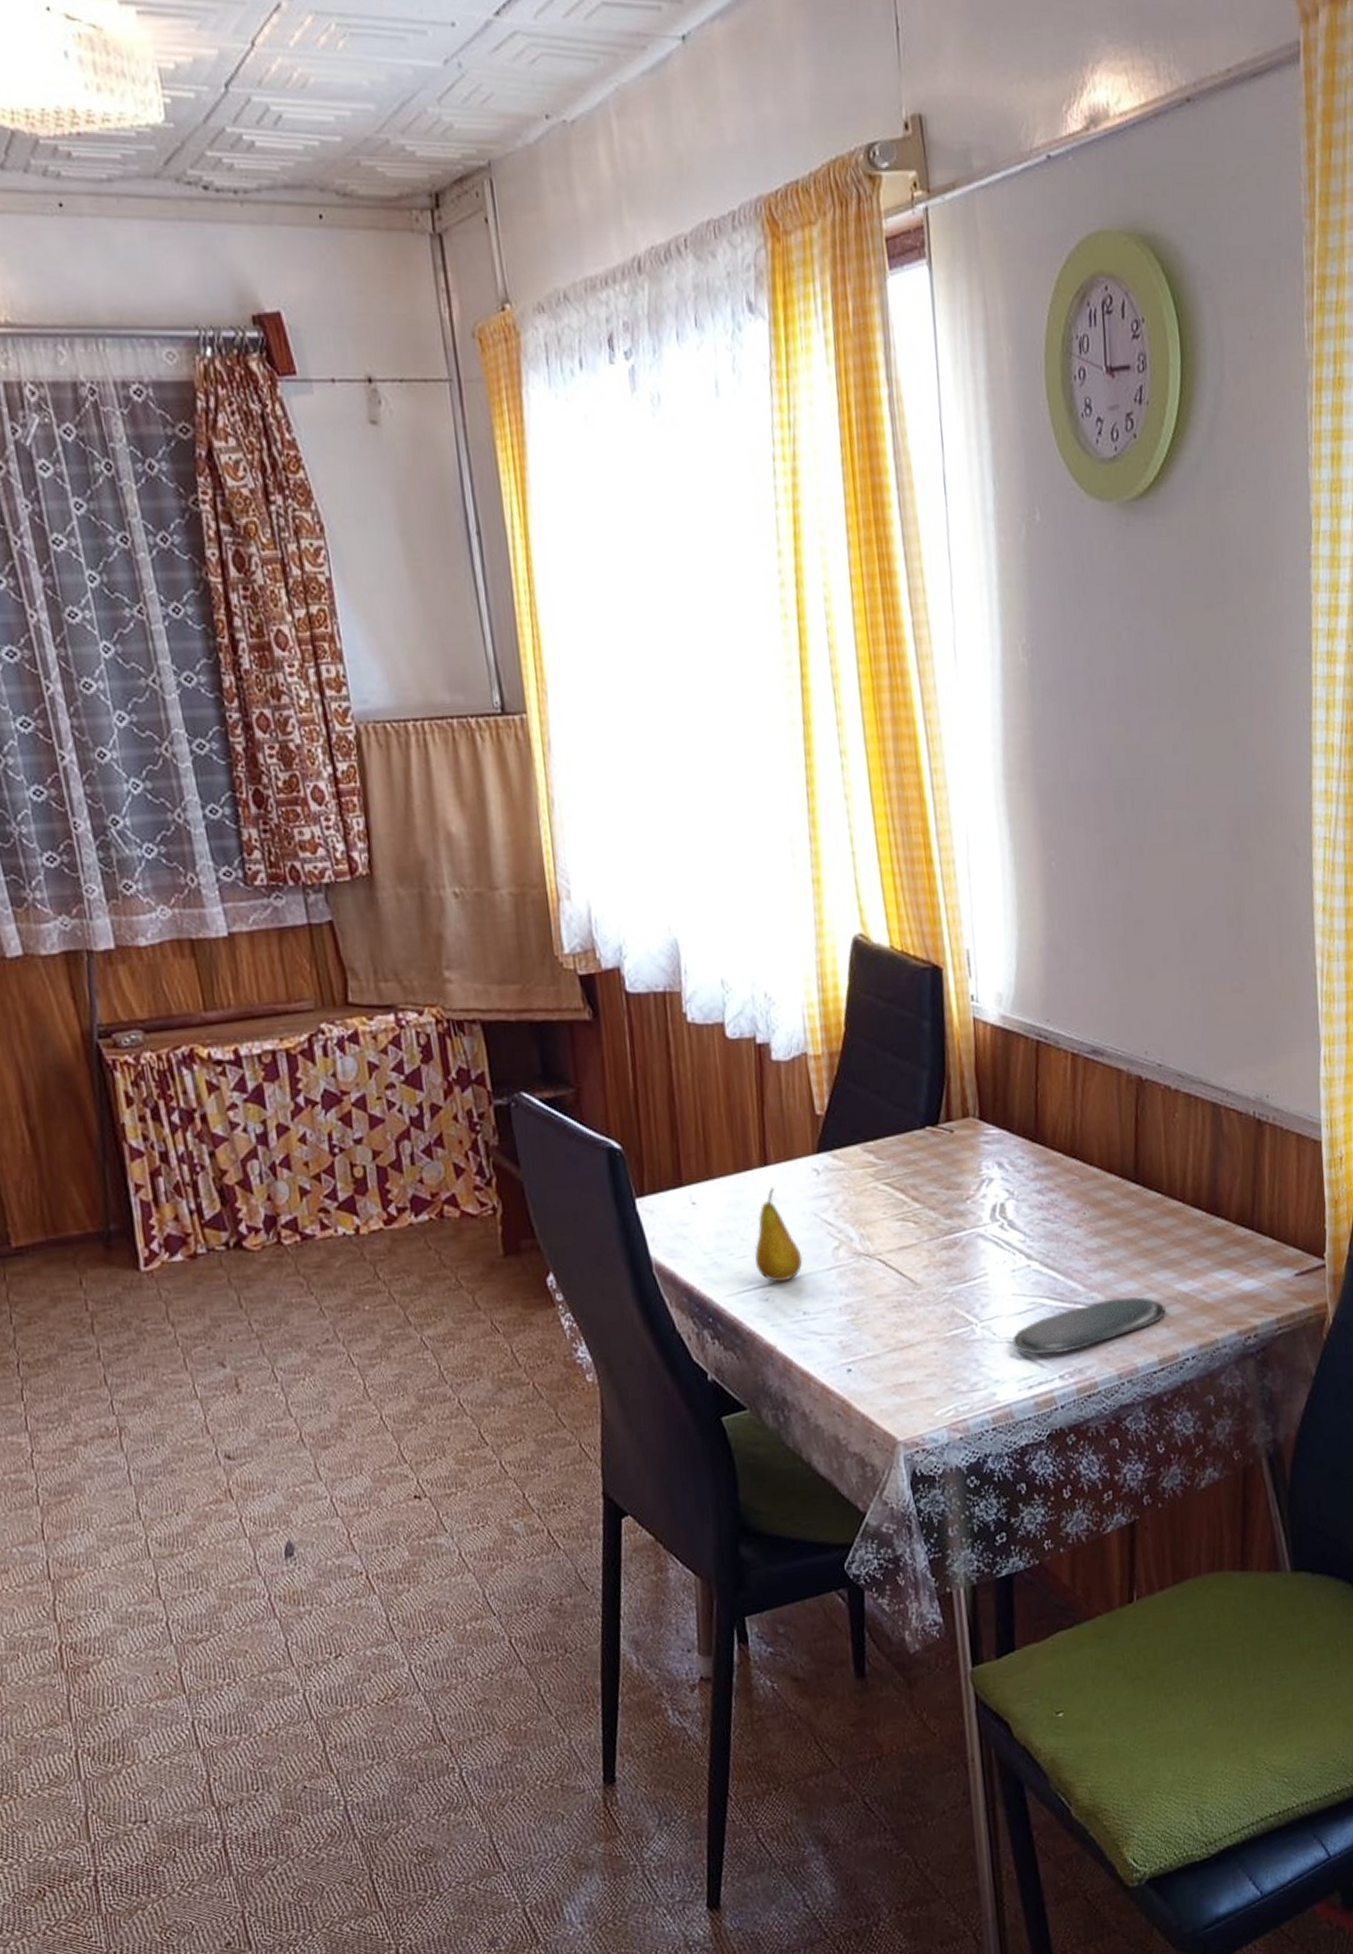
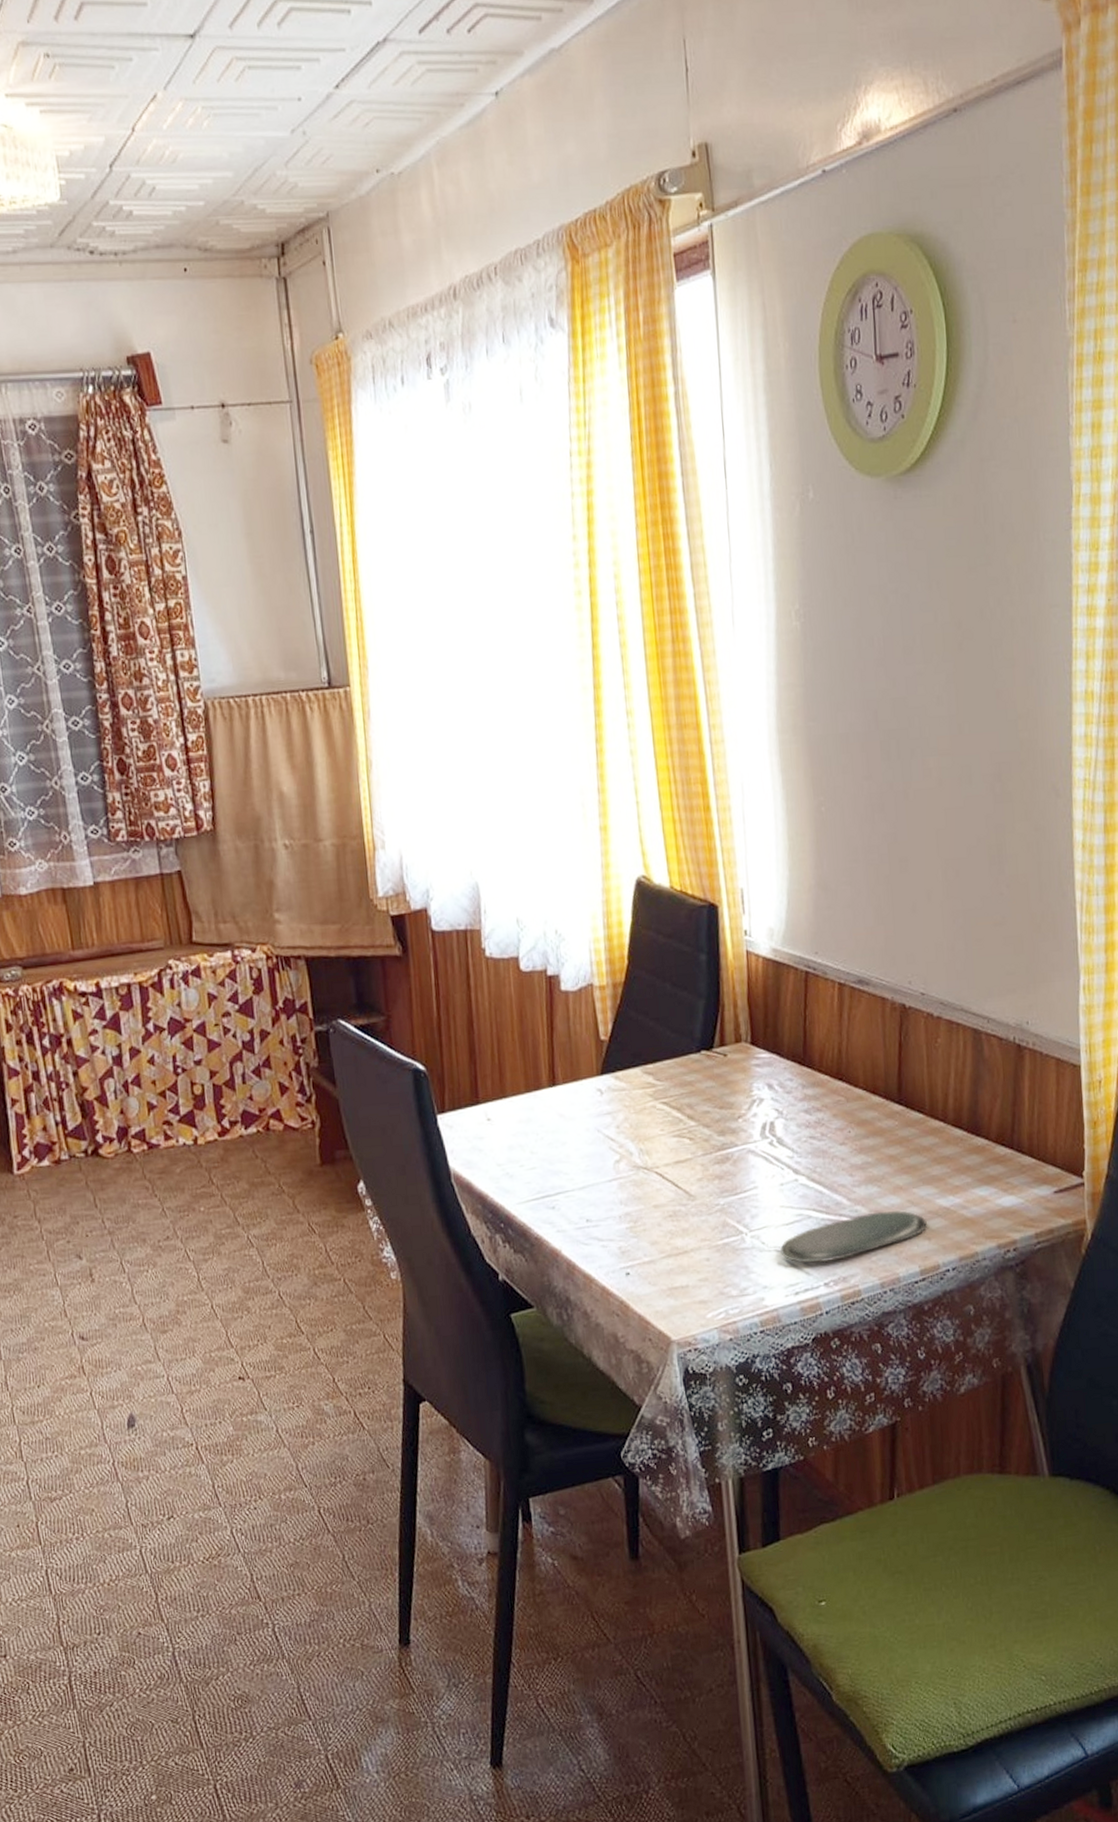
fruit: present [754,1187,803,1282] -> none [543,1106,587,1192]

